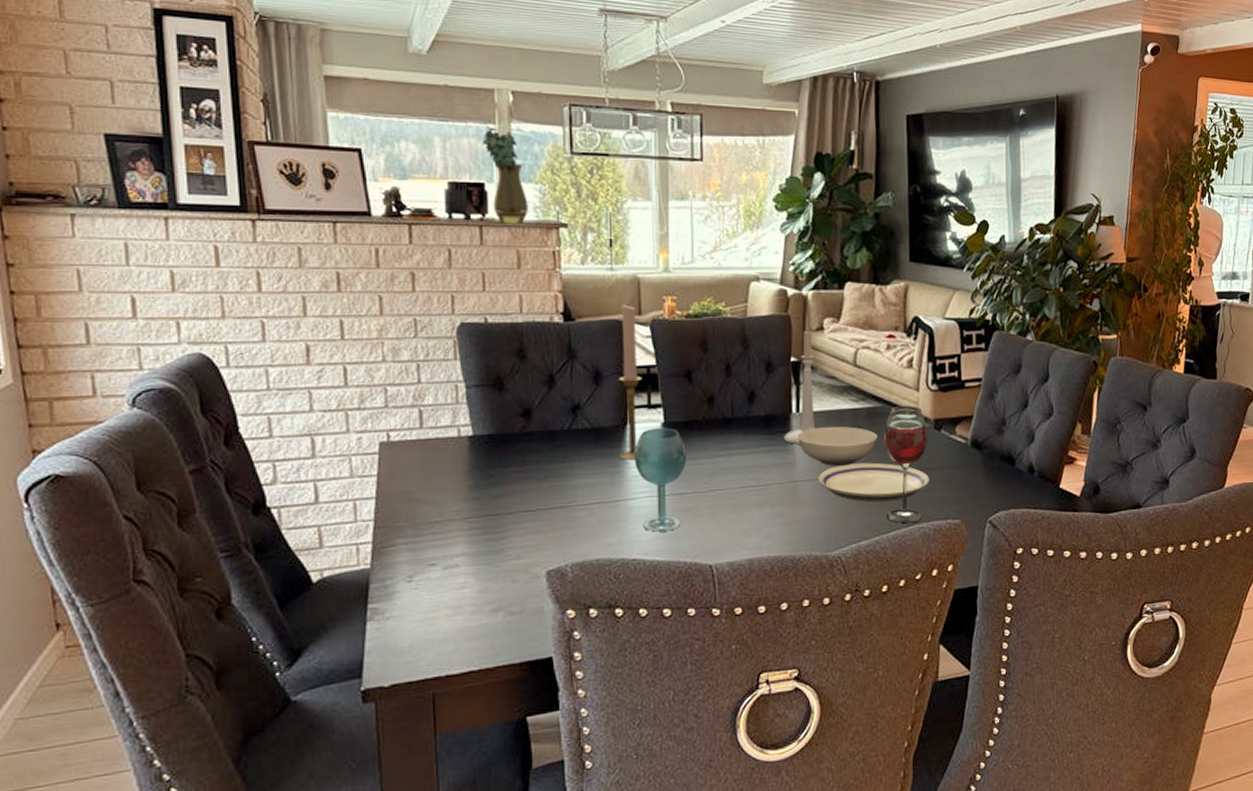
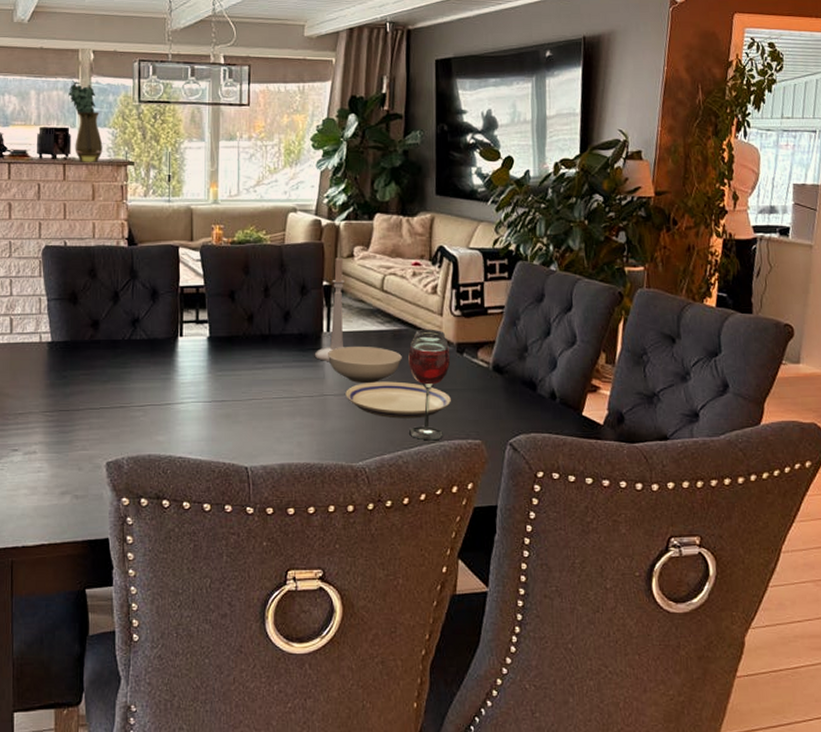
candlestick: present [618,303,643,460] -> none [170,231,192,368]
wine glass: present [634,428,687,532] -> none [183,341,228,434]

